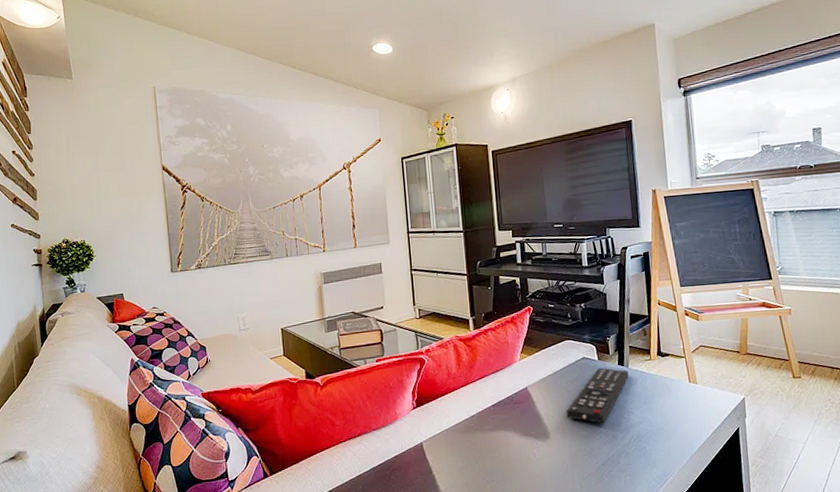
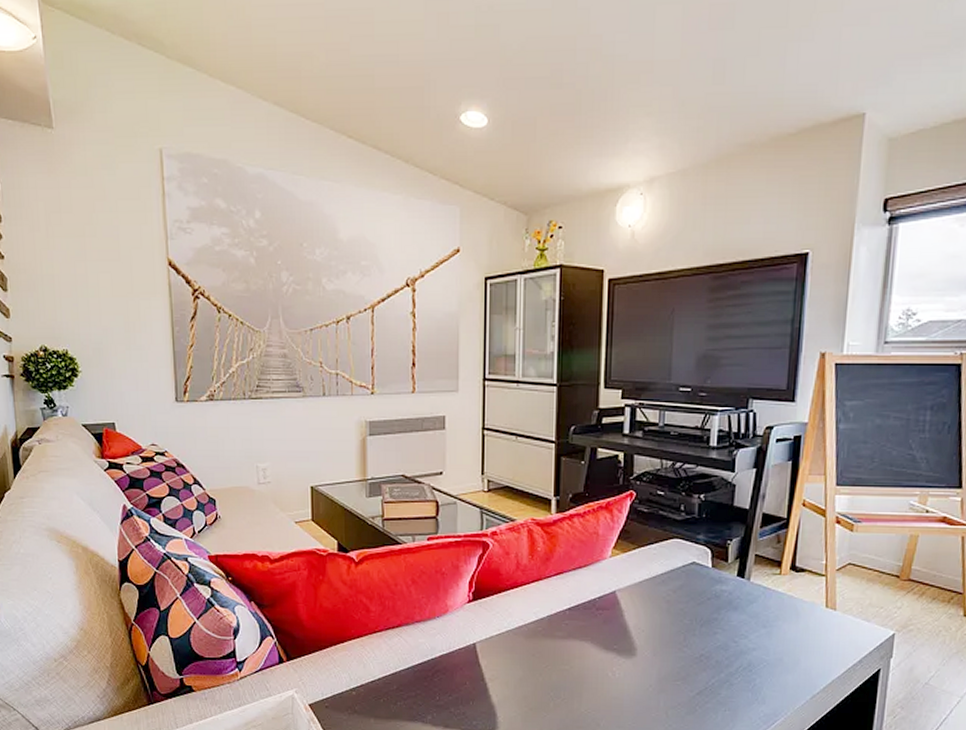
remote control: present [566,368,629,424] -> none [660,578,749,646]

